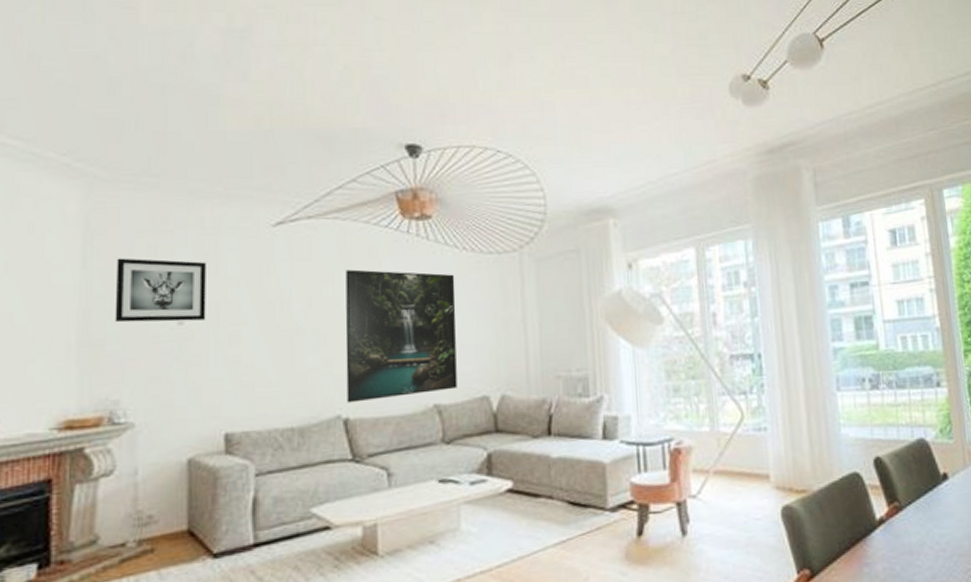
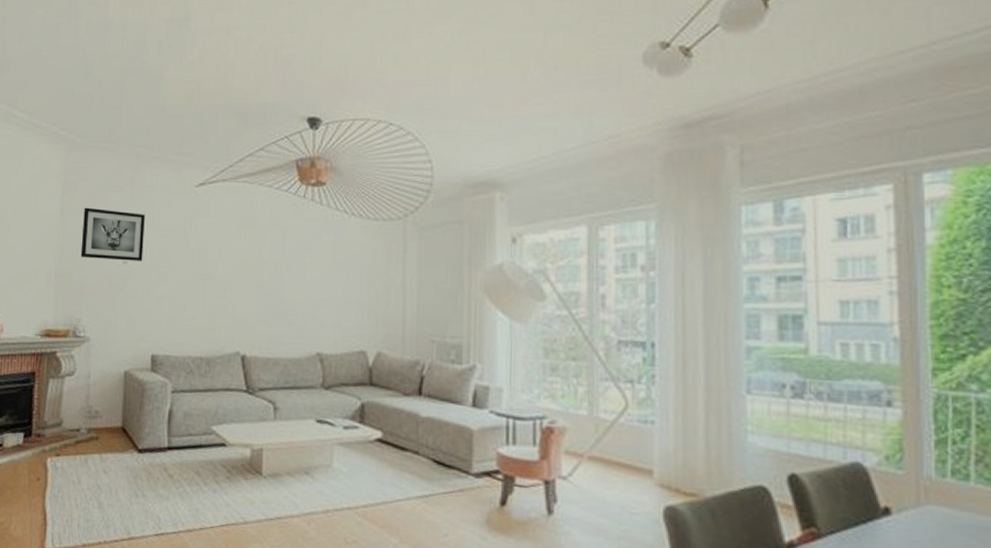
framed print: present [345,269,457,403] -> none [245,227,343,343]

